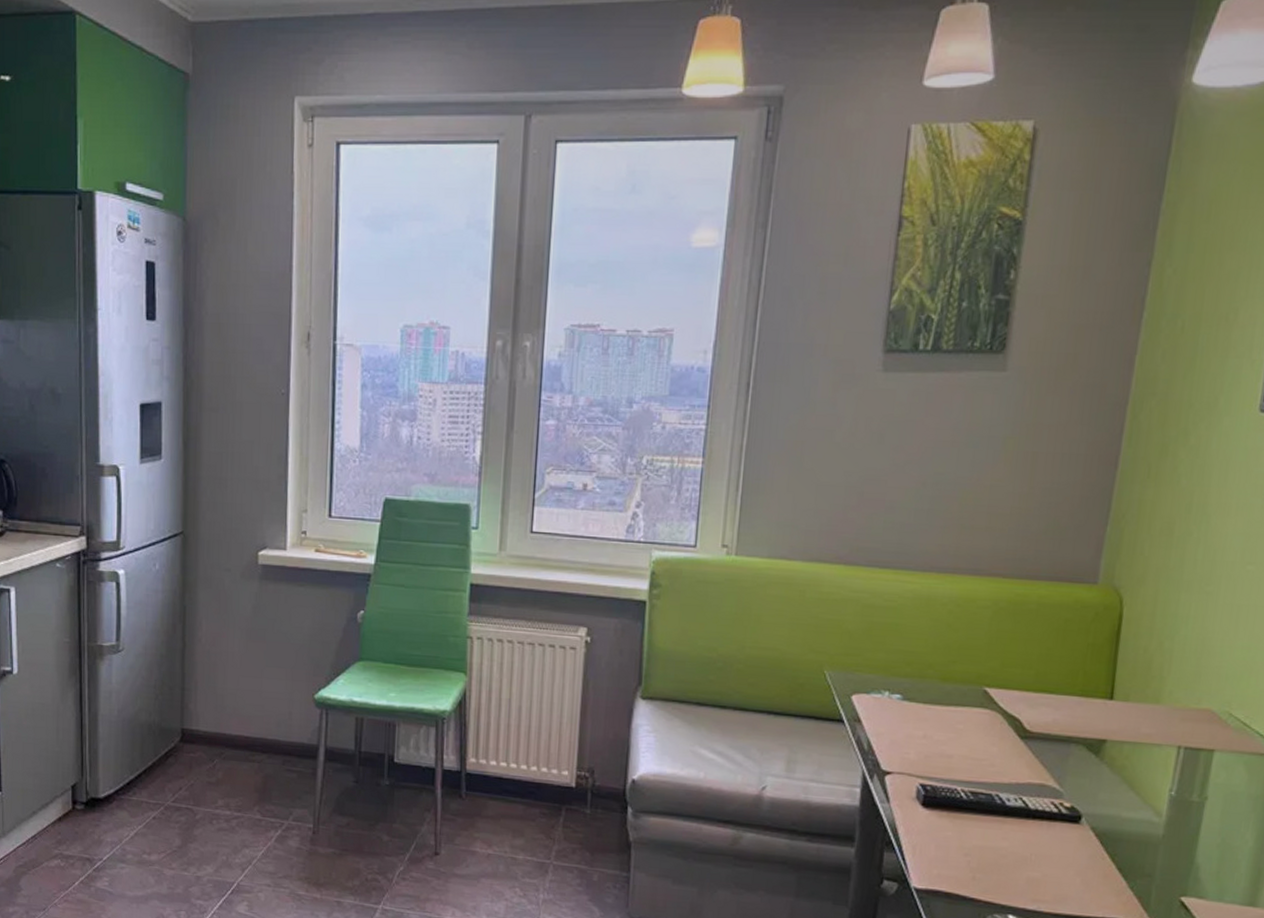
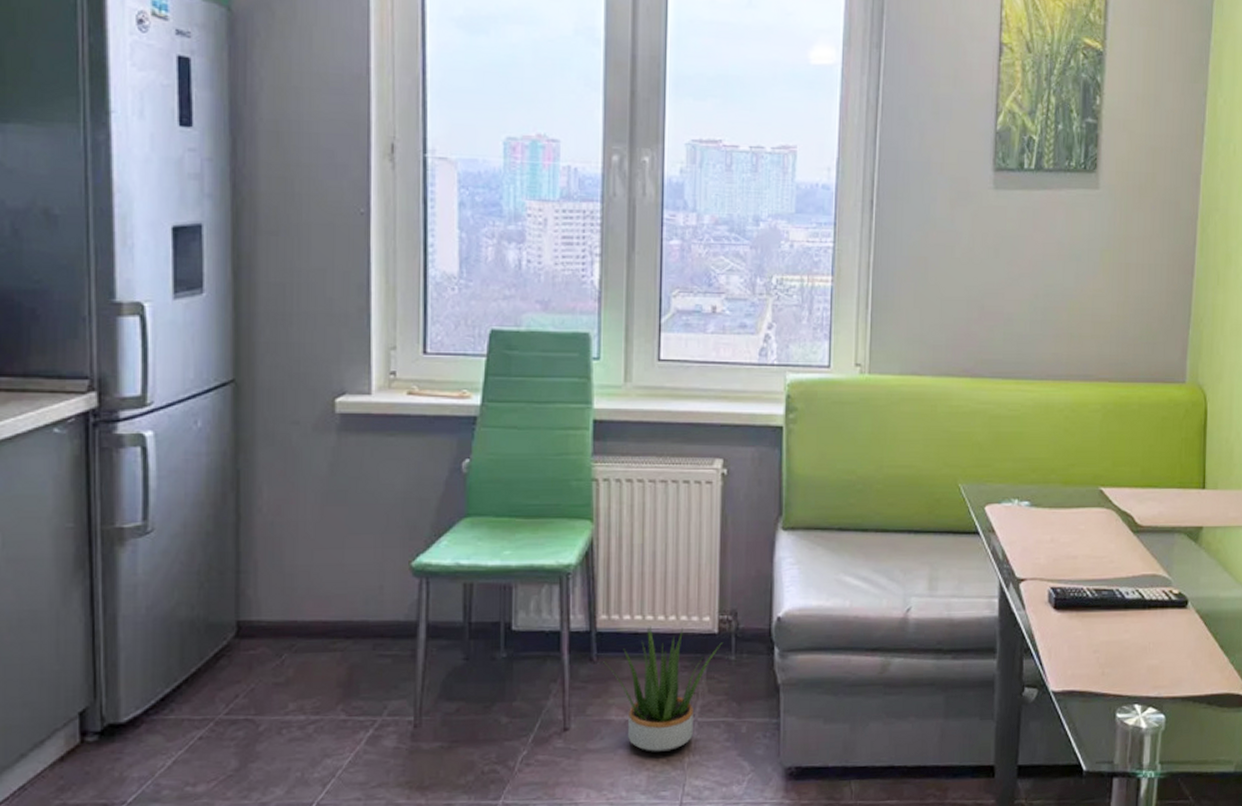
potted plant: none [471,773,580,887] -> present [603,626,723,753]

